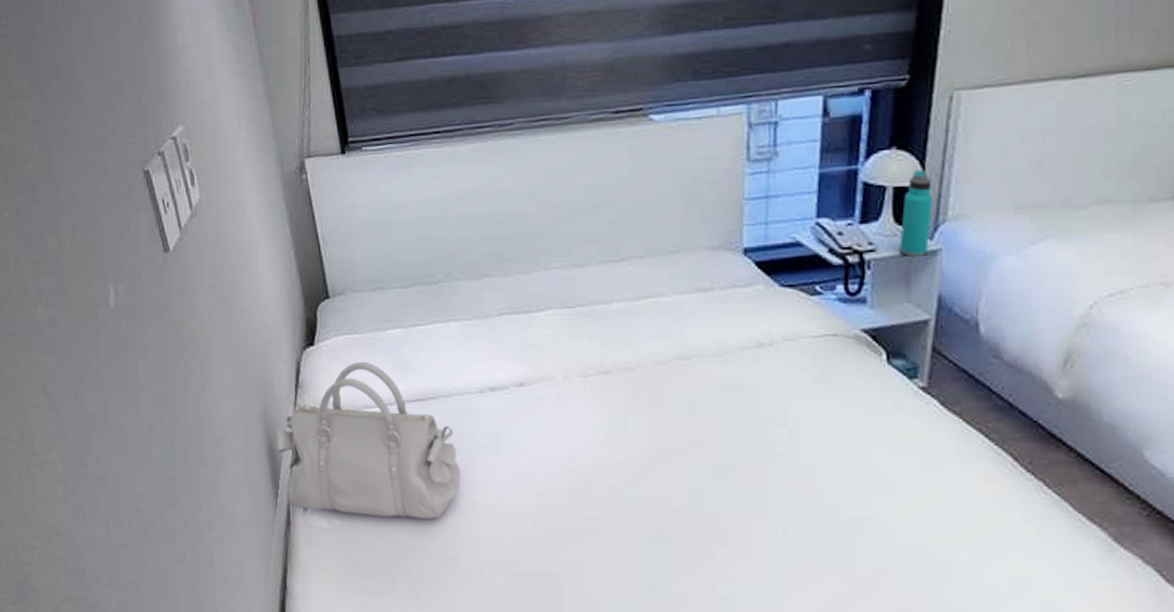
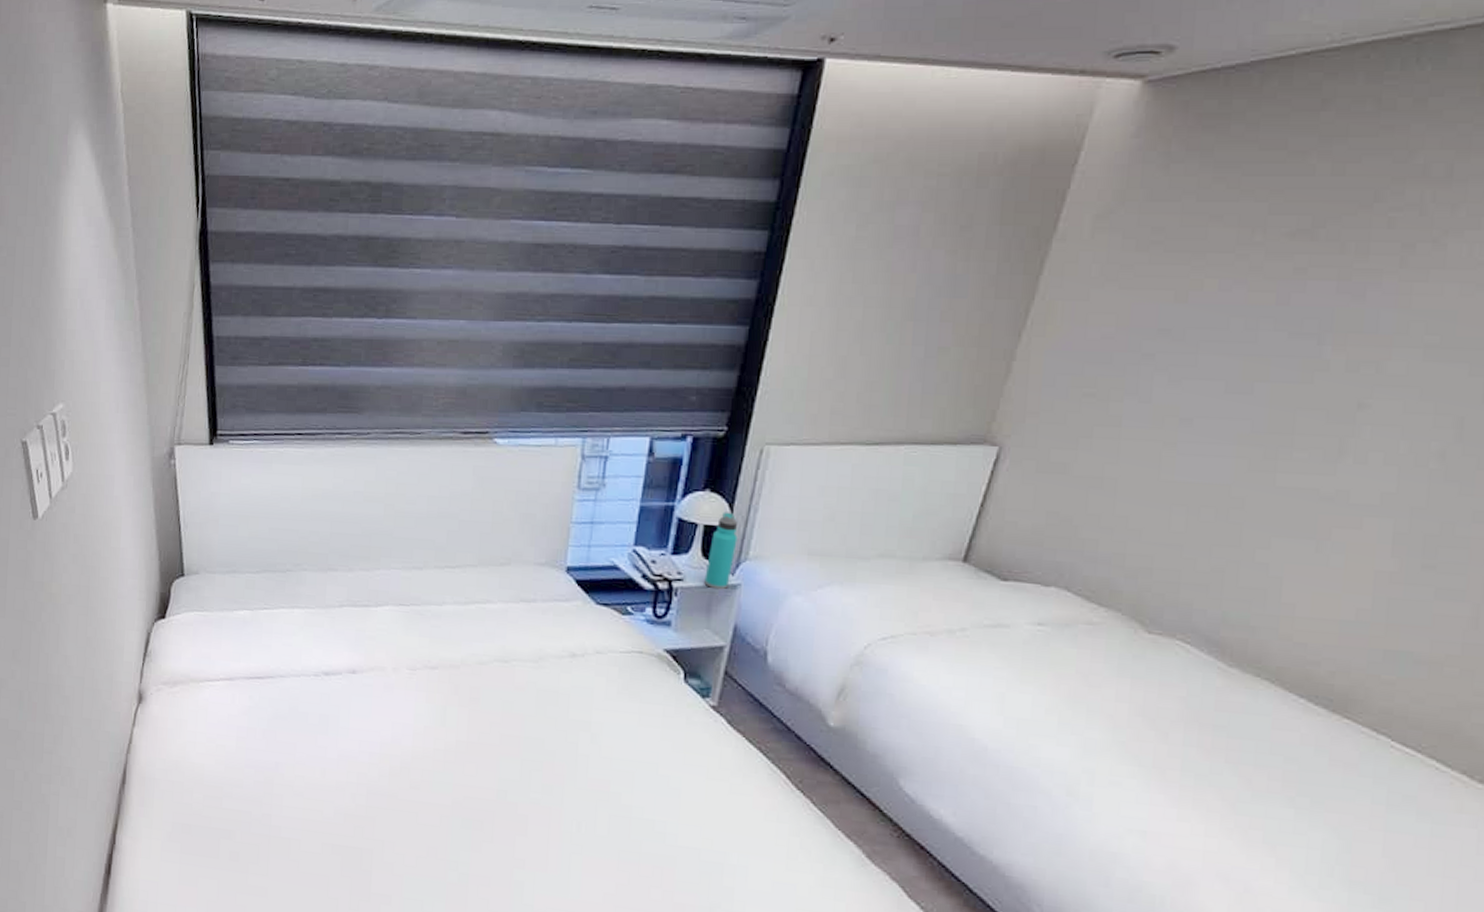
shoulder bag: present [275,361,461,519] -> none [119,637,290,789]

